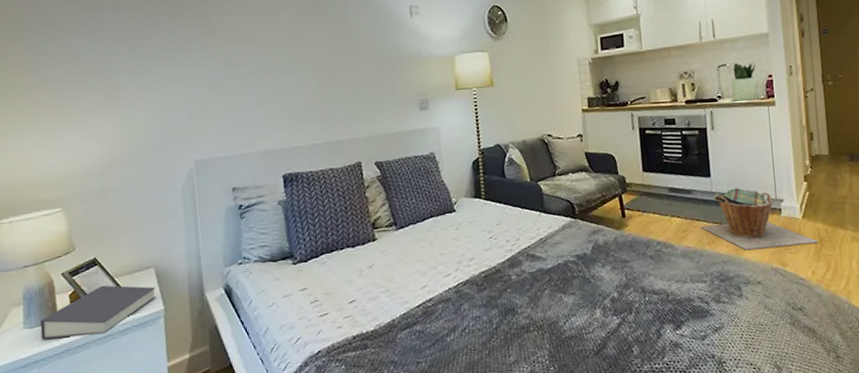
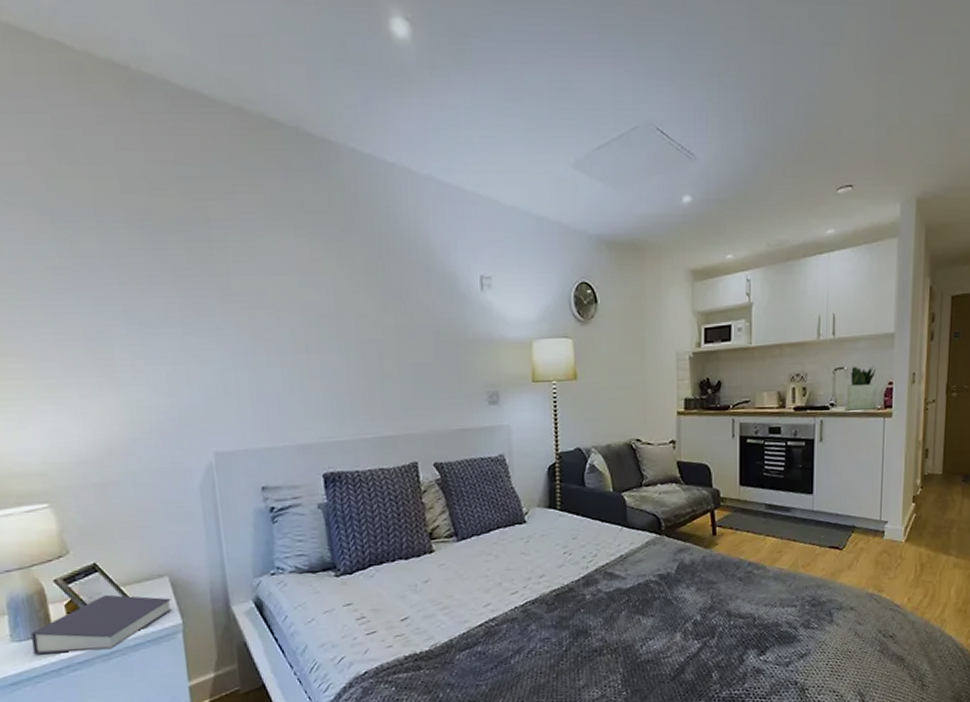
laundry basket: present [701,188,819,250] -> none [797,507,920,574]

